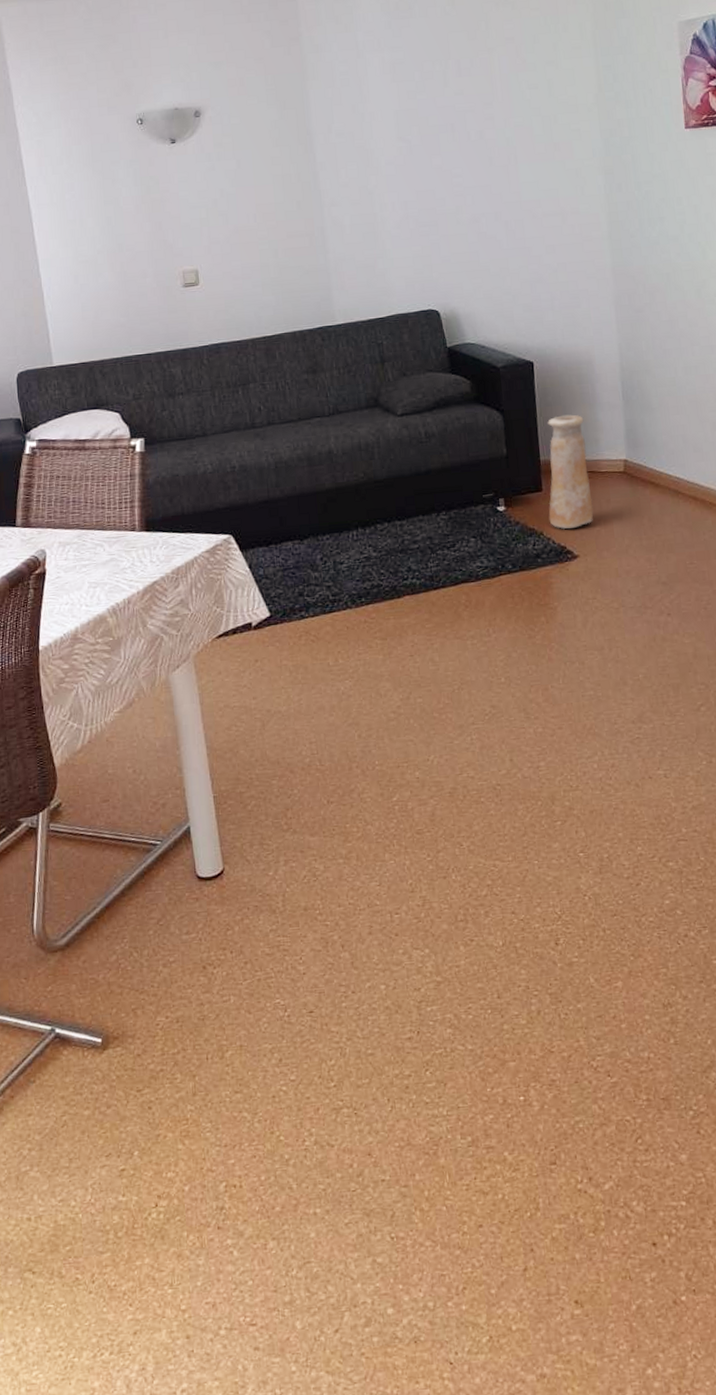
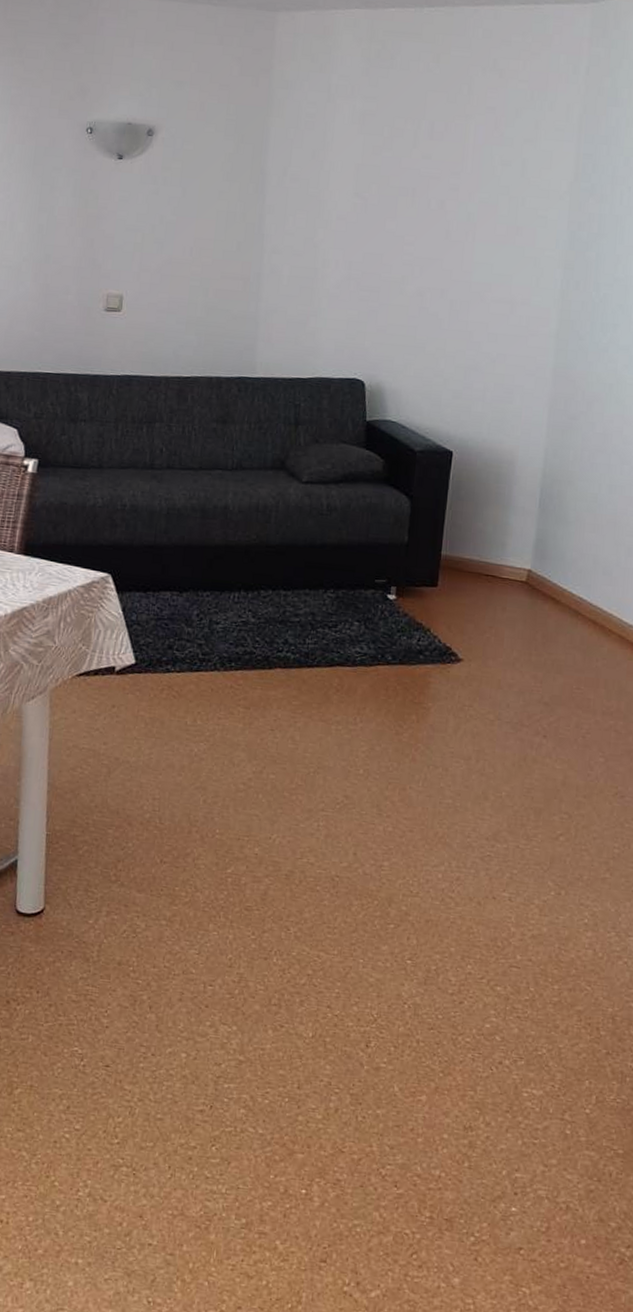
vase: present [547,414,594,529] -> none [439,512,494,631]

